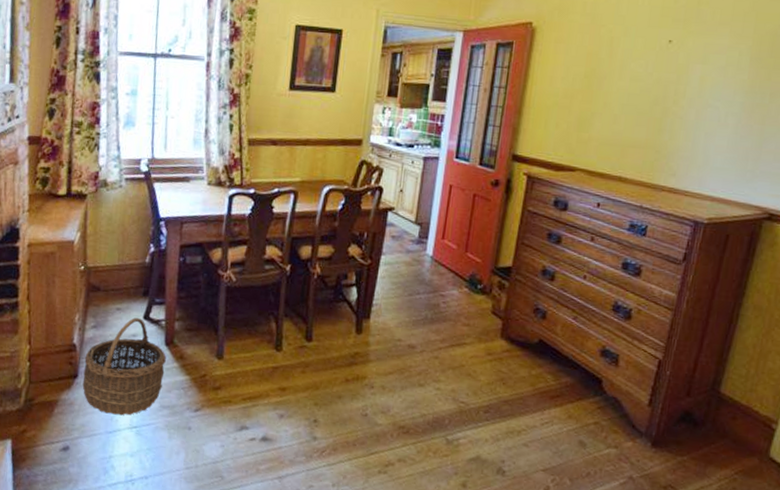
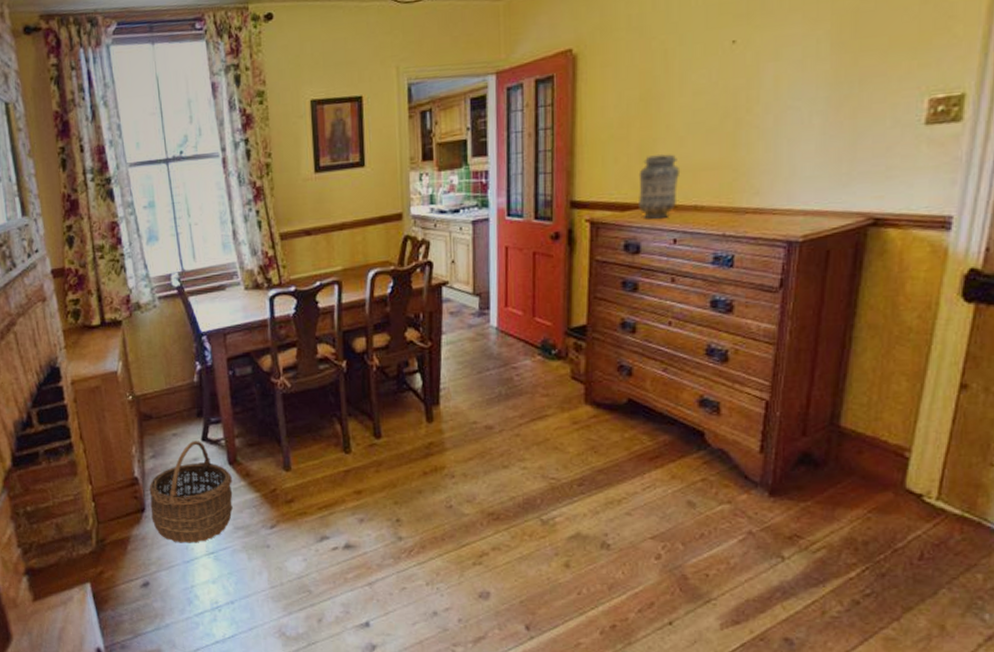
vase: none [570,126,612,183] -> present [637,153,681,219]

